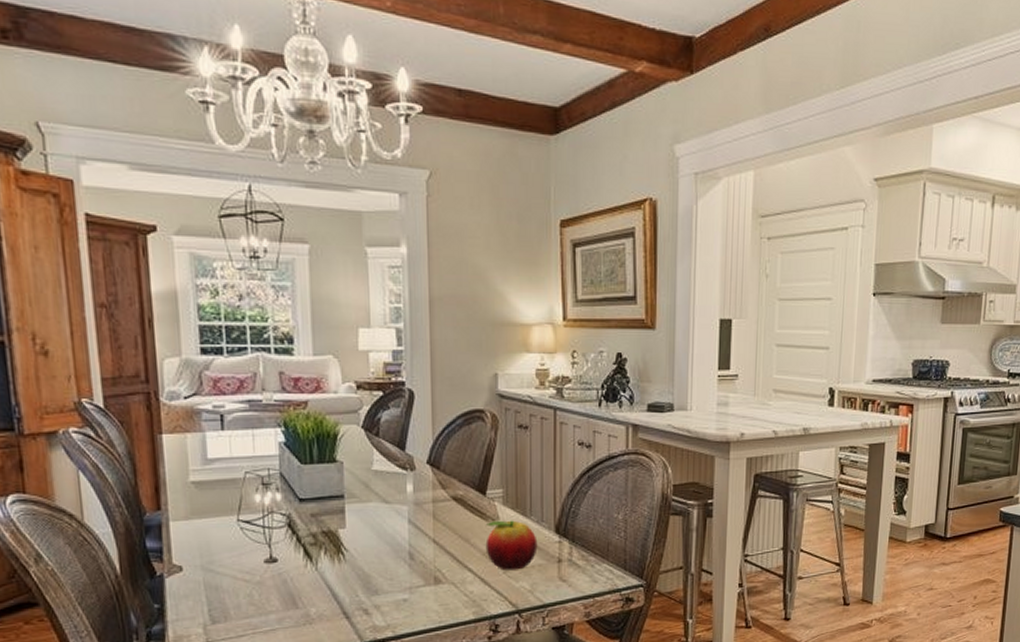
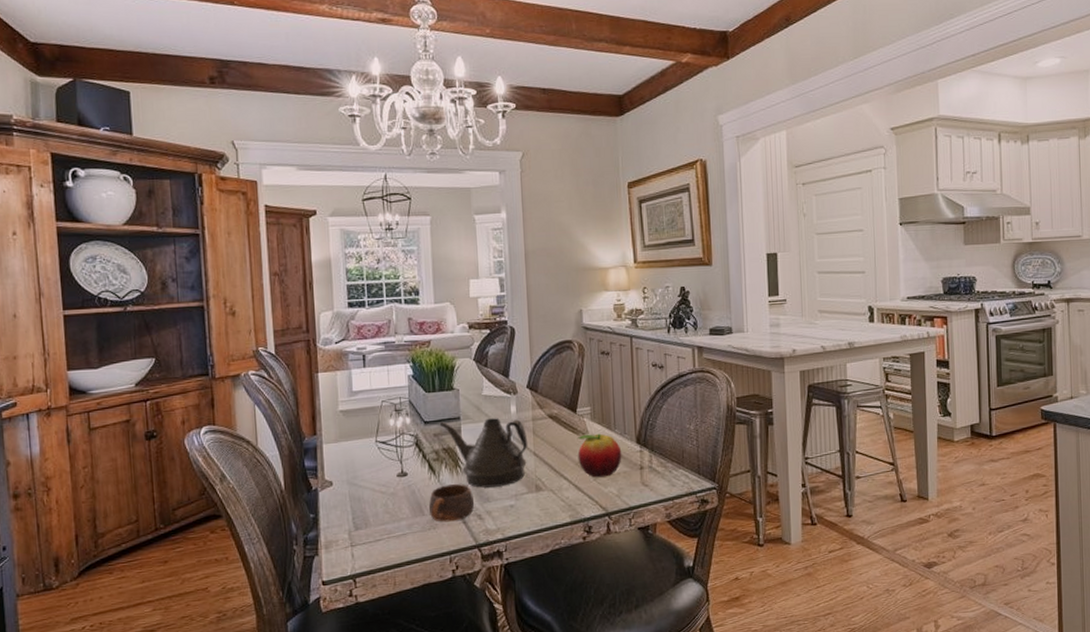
cup: none [304,573,359,617] -> present [429,484,474,522]
teapot: none [318,498,427,578] -> present [439,418,528,488]

